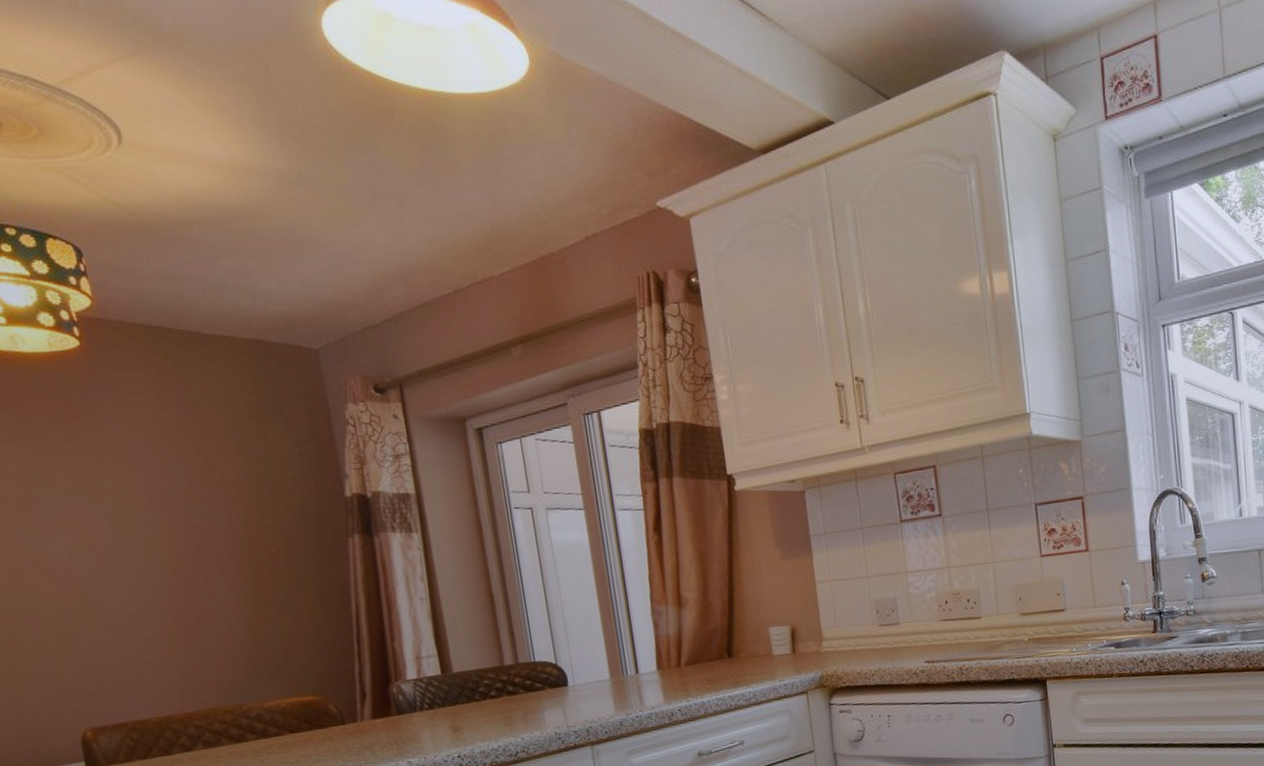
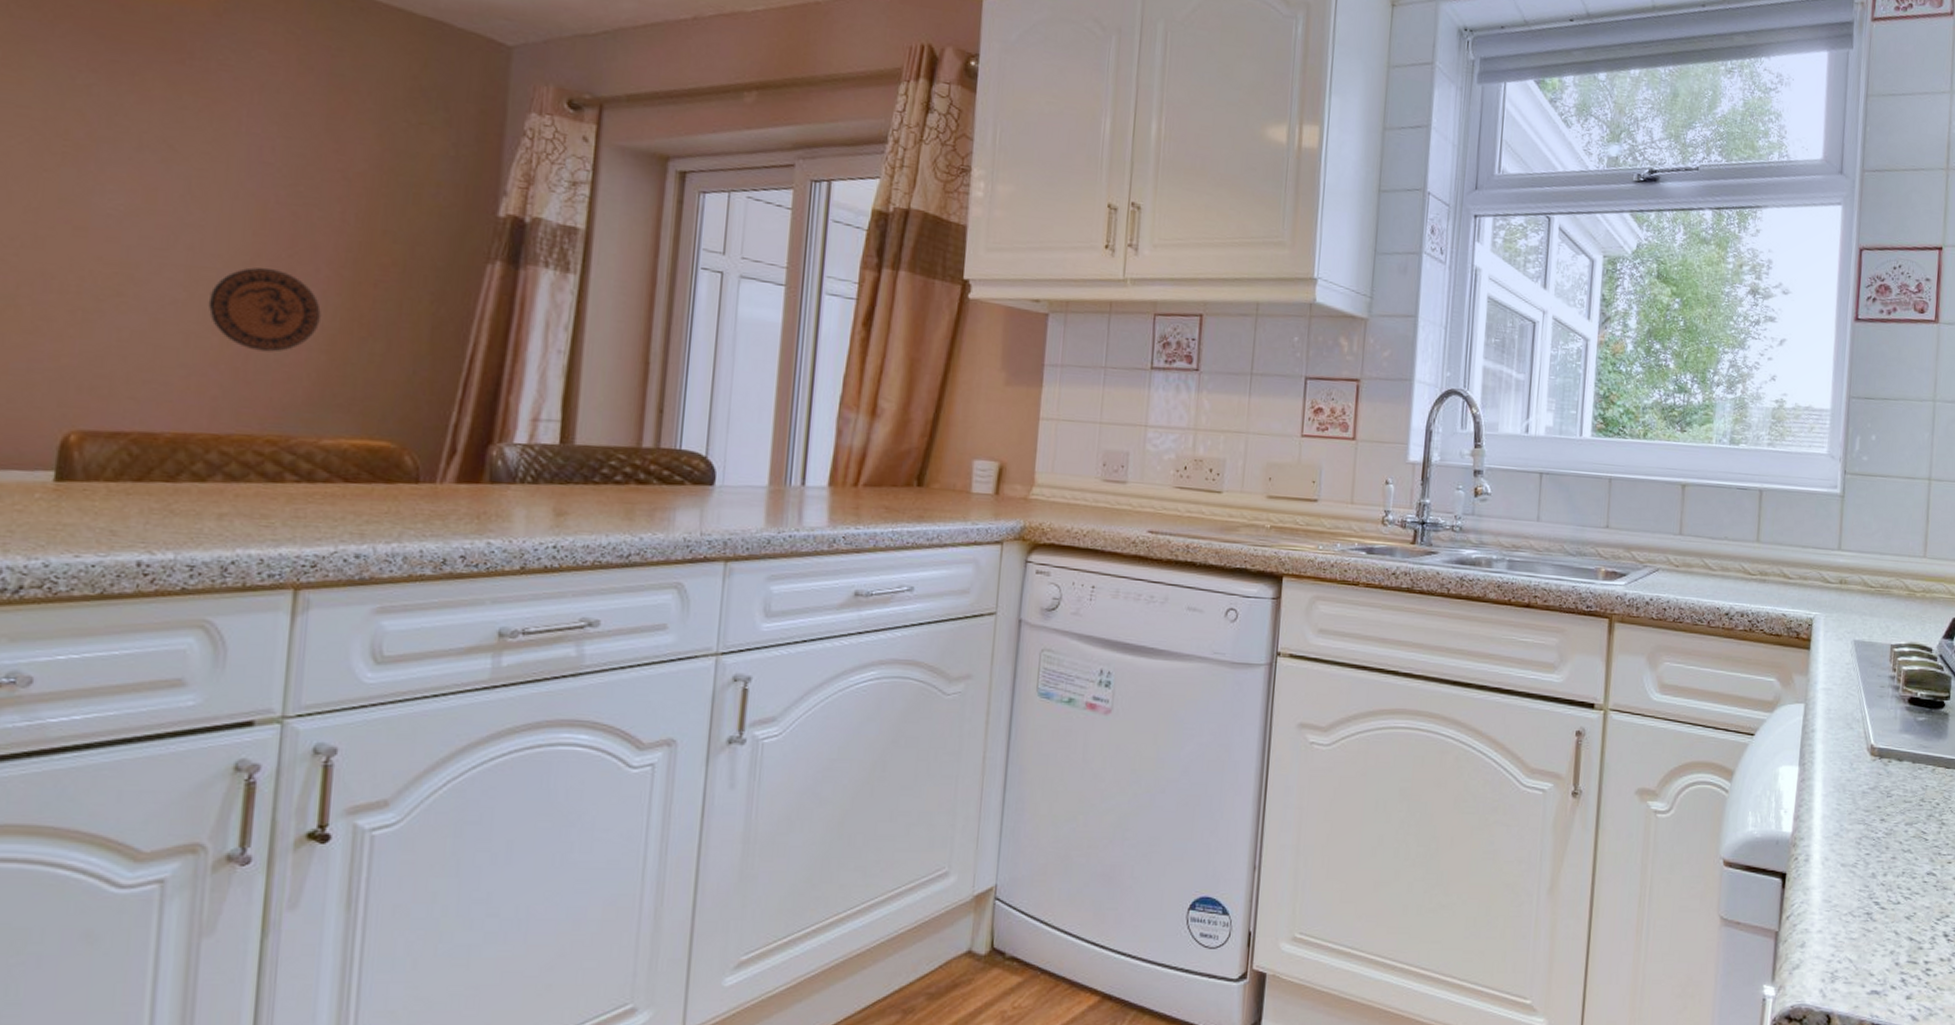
decorative plate: none [151,574,238,642] -> present [208,267,322,353]

